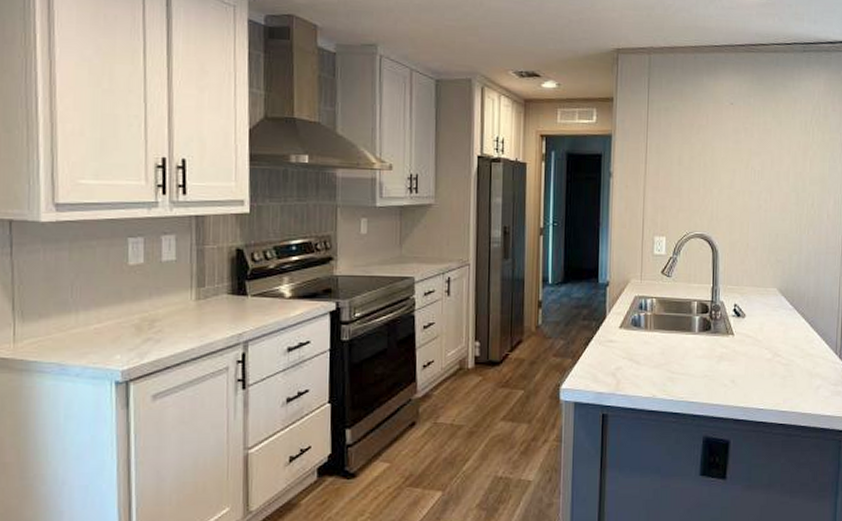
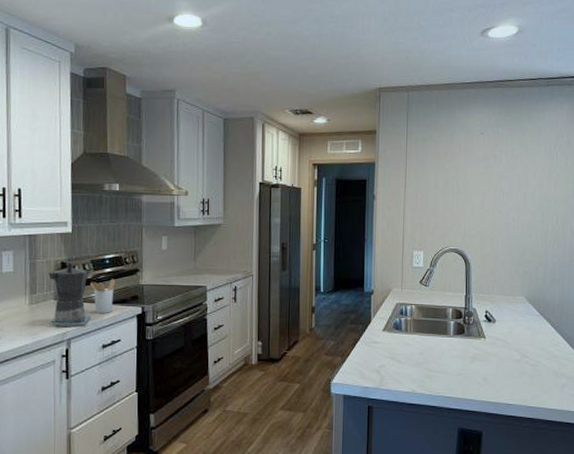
coffee maker: none [220,248,273,327] -> present [49,262,91,327]
utensil holder: none [271,269,304,310] -> present [89,279,116,313]

